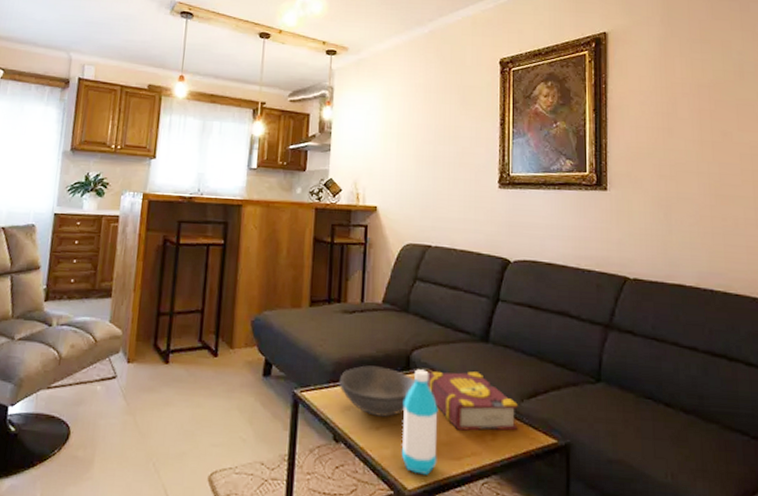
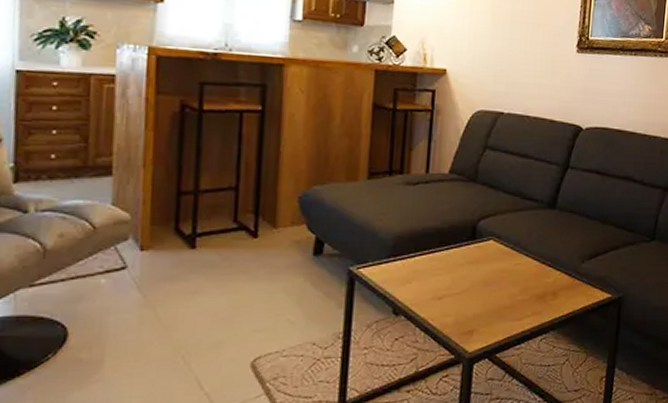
bowl: present [339,365,416,417] -> none [400,238,482,287]
water bottle: present [401,369,438,475] -> none [463,238,503,337]
book: present [426,371,518,431] -> none [491,237,579,293]

